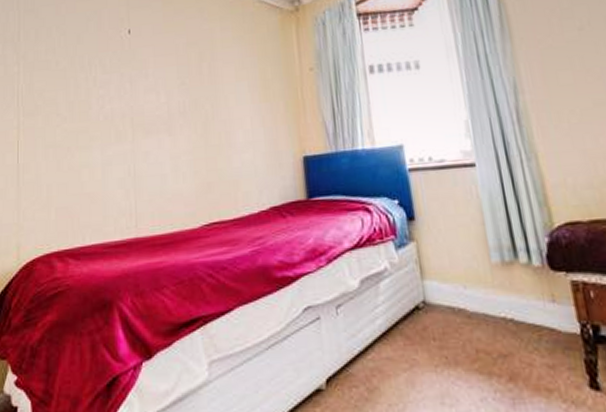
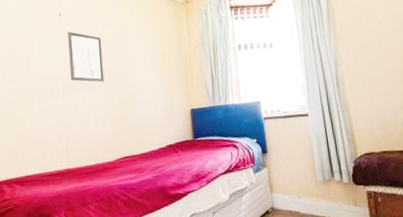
wall art: none [139,53,187,121] -> present [68,31,105,83]

